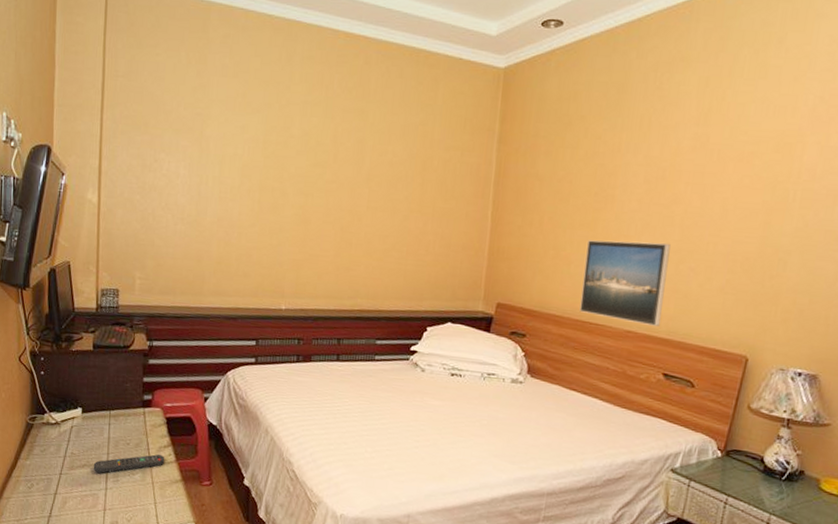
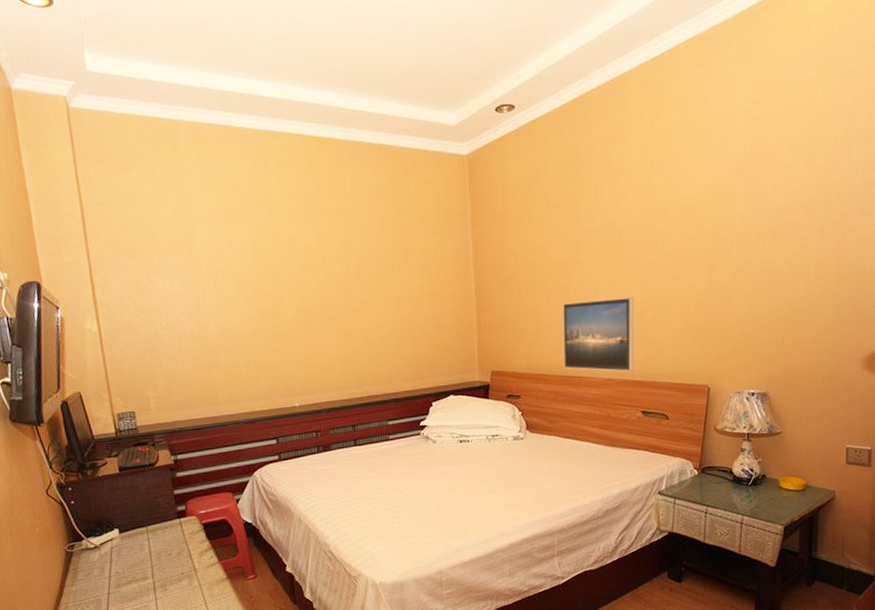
remote control: present [93,454,165,473] -> none [139,558,209,586]

